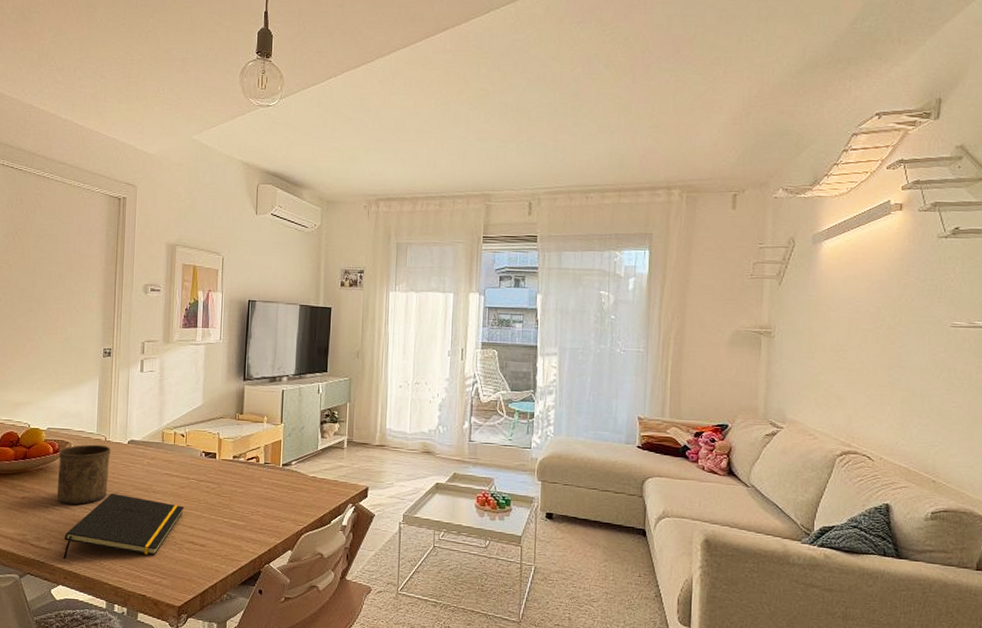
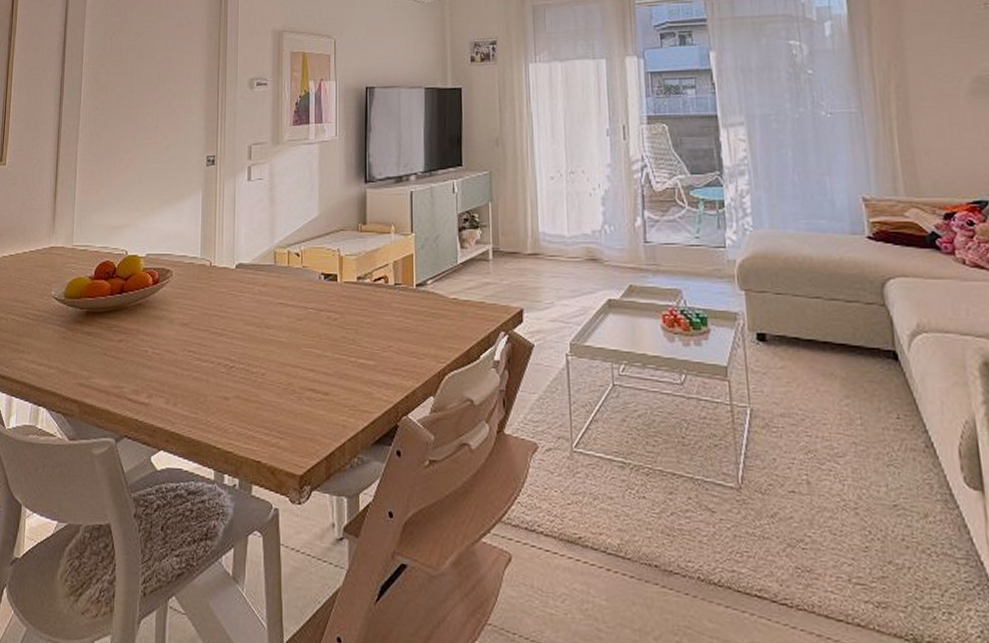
cup: present [57,444,111,505] -> none [157,271,216,346]
notepad: present [63,493,184,559] -> none [164,331,302,416]

